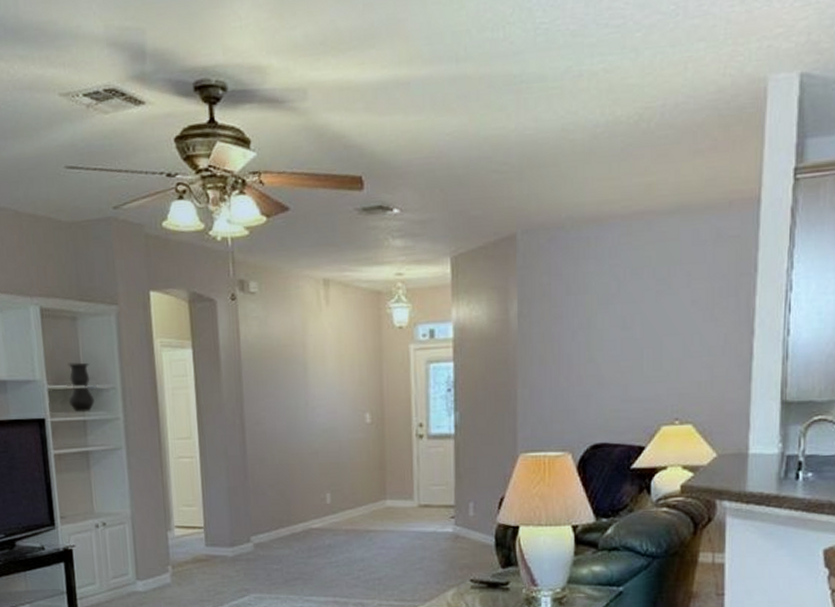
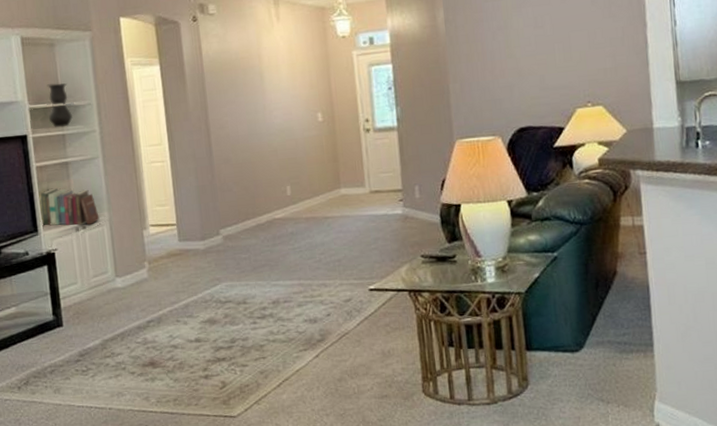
books: none [55,479,121,521] -> present [38,188,100,226]

